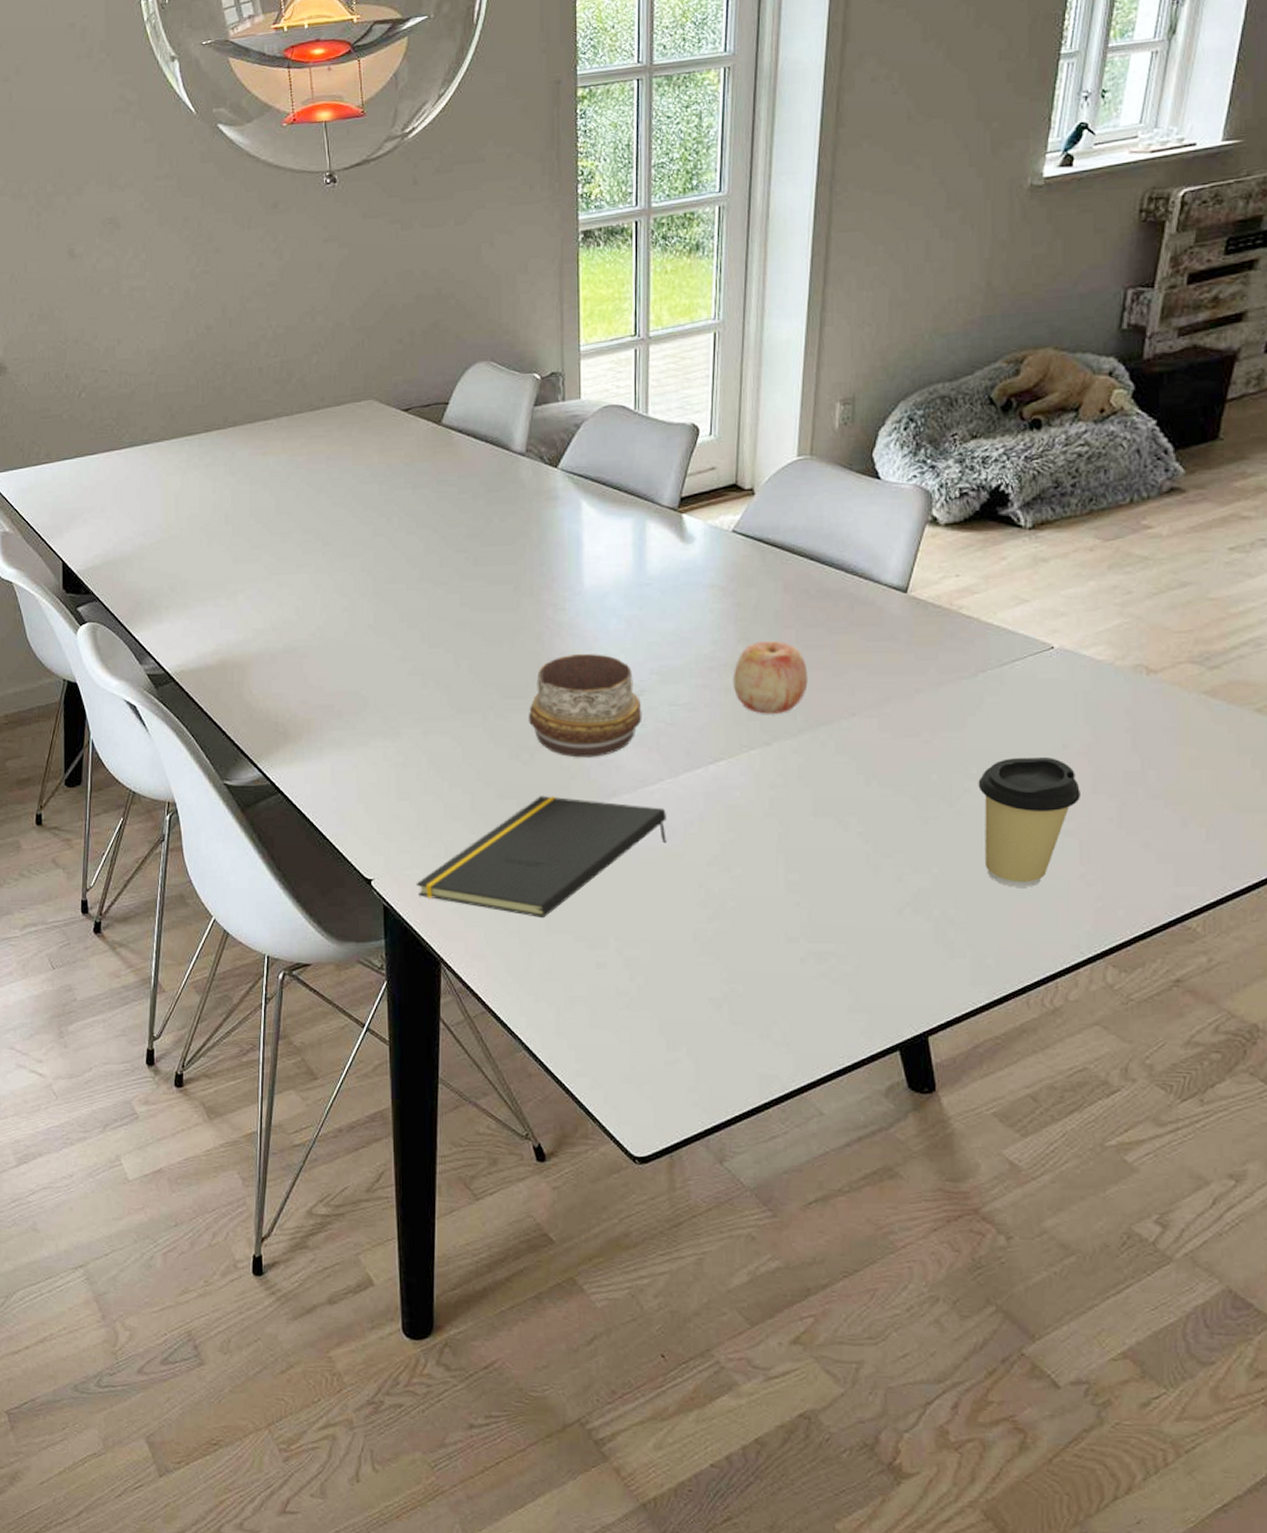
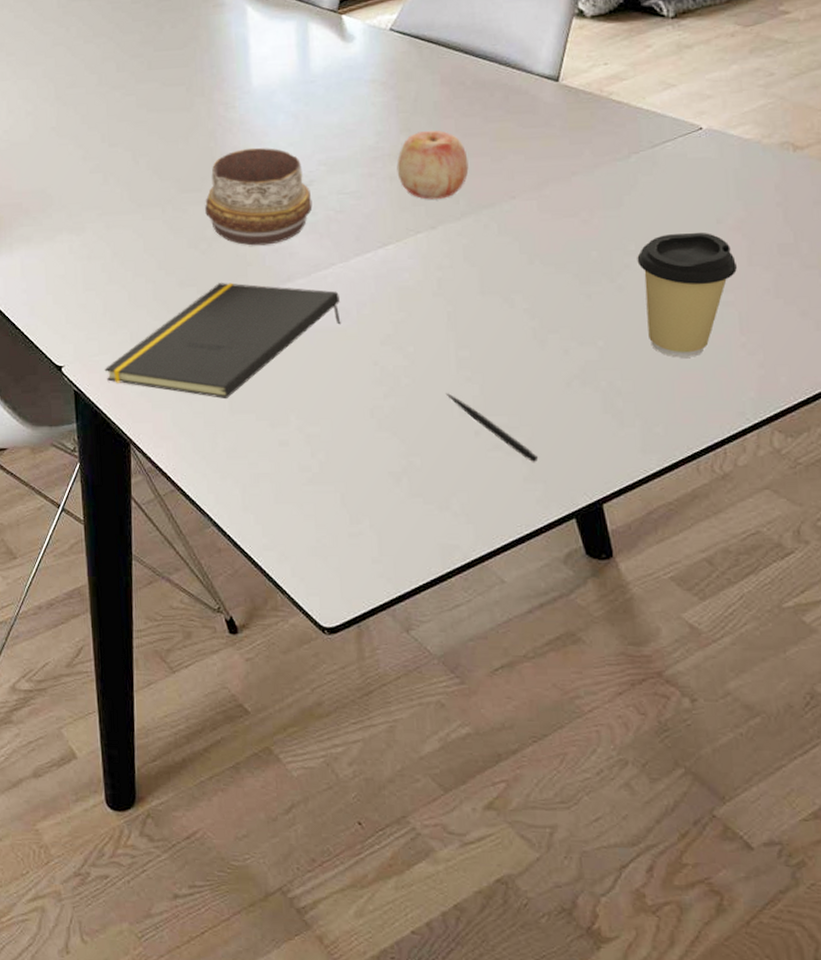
pen: none [772,918,865,993] -> present [445,393,539,463]

